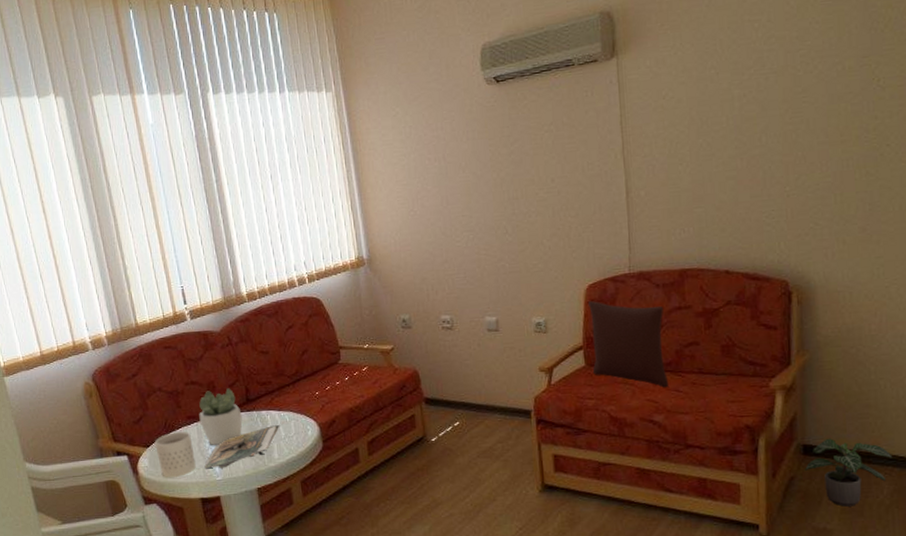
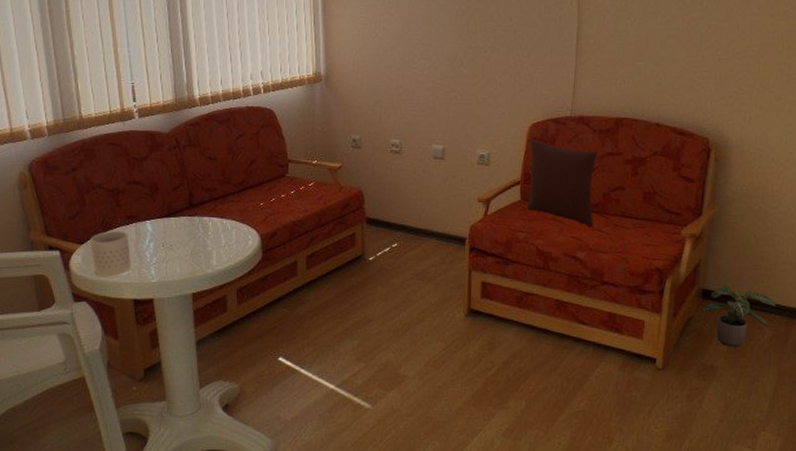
succulent plant: present [199,388,243,445] -> none [139,191,183,247]
magazine: present [204,425,280,469] -> none [140,232,221,271]

